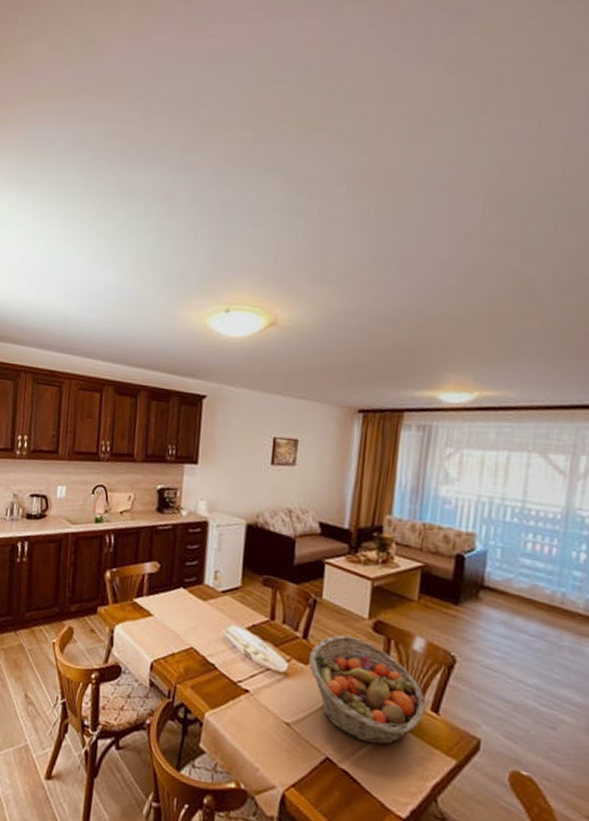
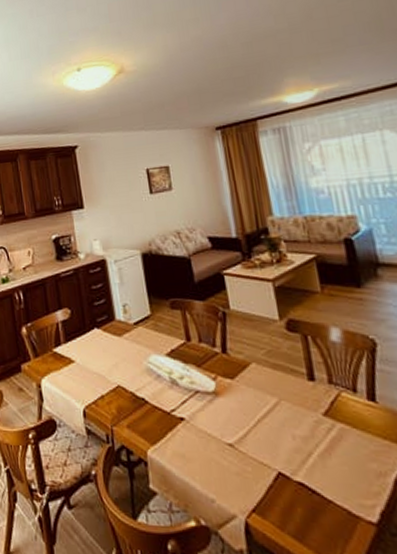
fruit basket: present [309,635,427,745] -> none [233,340,363,448]

